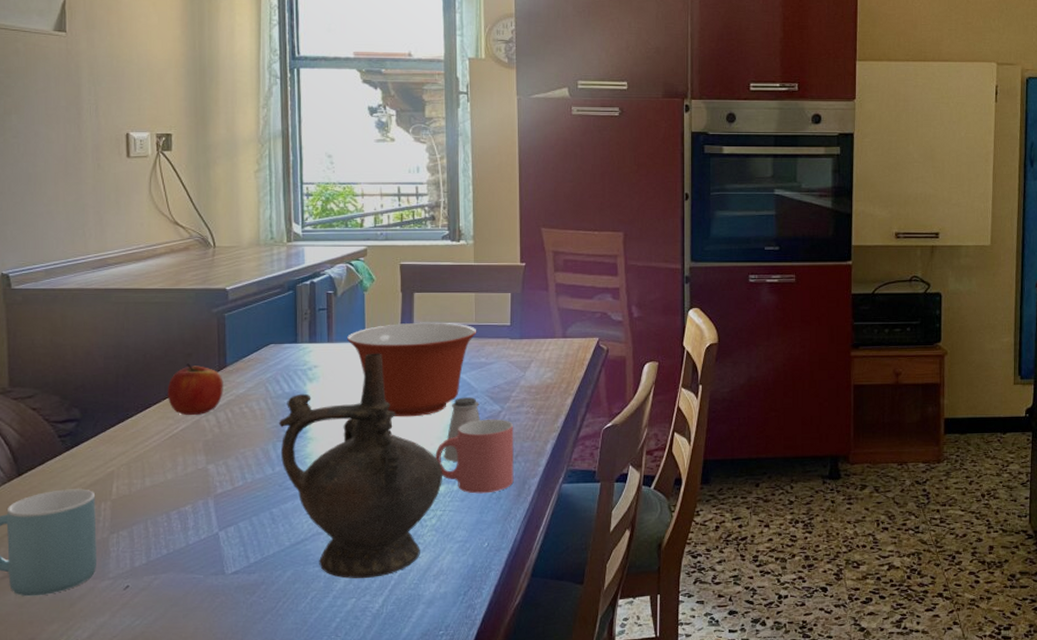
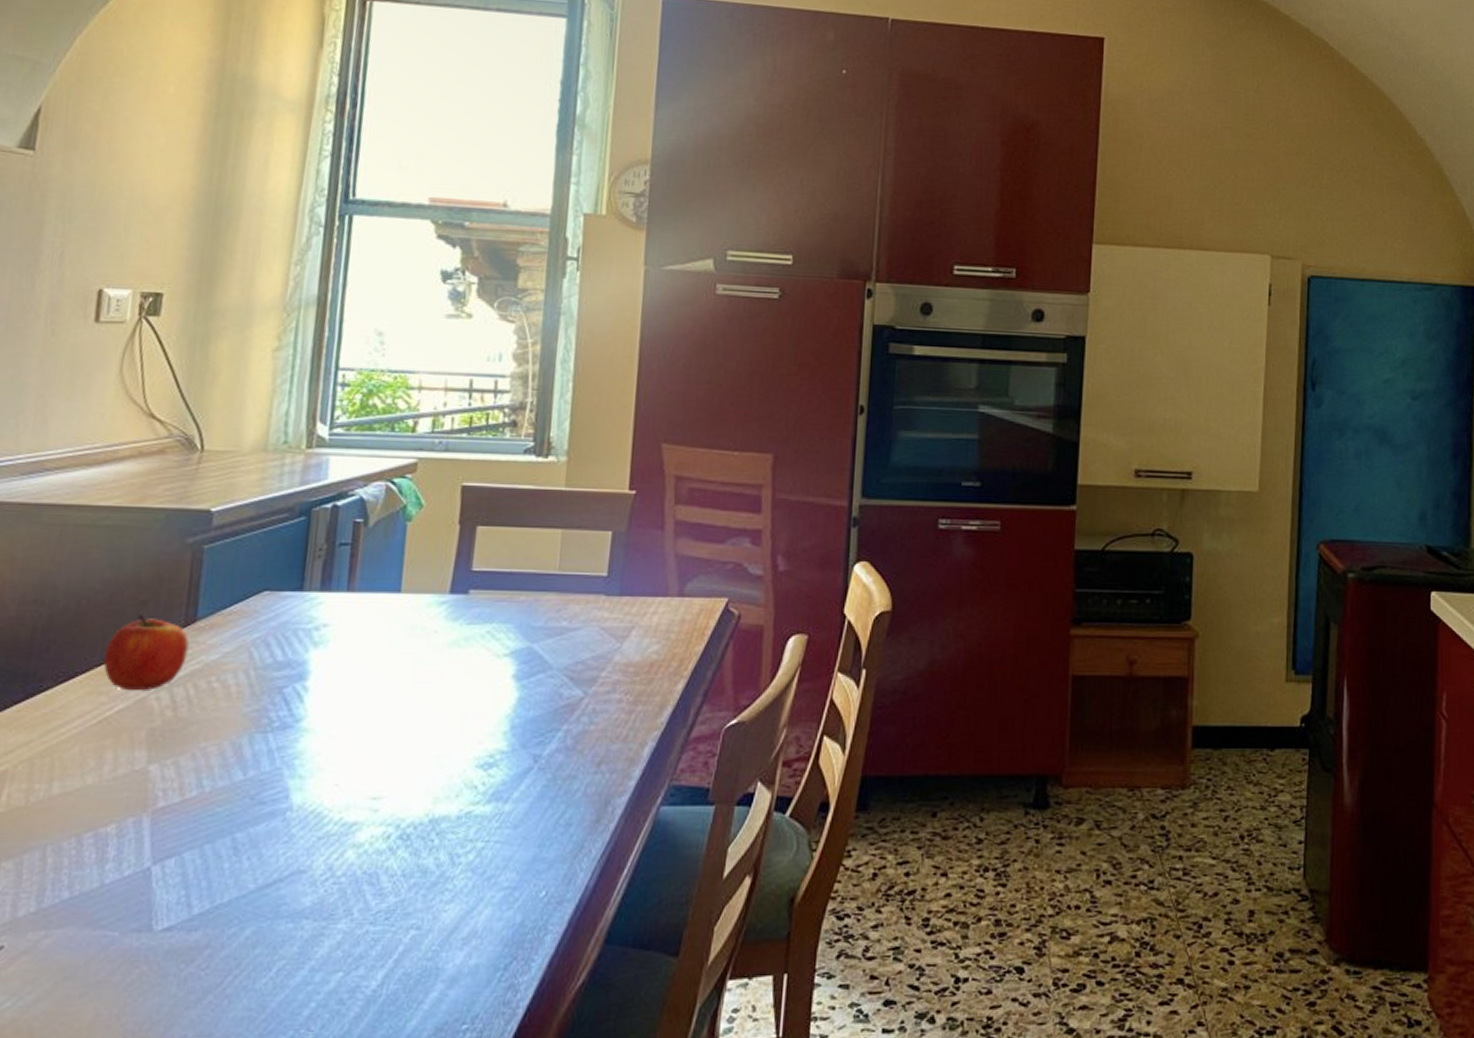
ceremonial vessel: present [279,353,443,579] -> none [258,609,492,943]
mixing bowl: present [347,322,477,417] -> none [375,567,561,703]
mug: present [435,419,514,494] -> none [482,708,600,818]
saltshaker: present [443,397,481,462] -> none [494,676,554,769]

